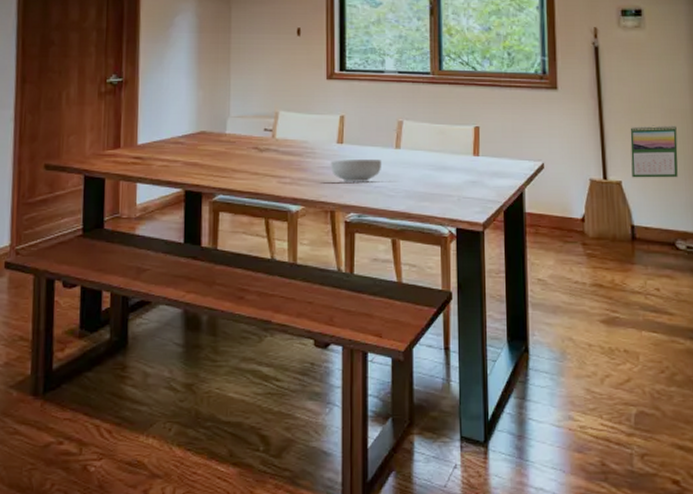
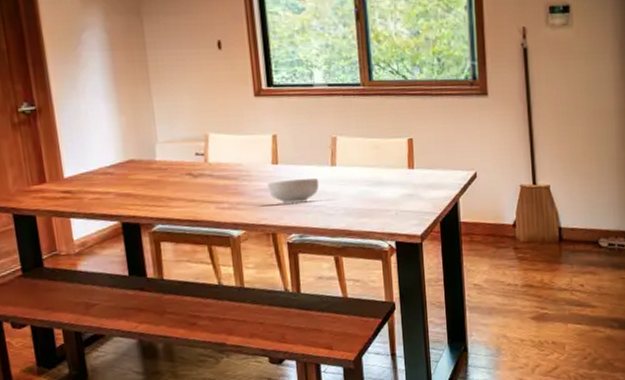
calendar: present [630,125,678,178] -> none [558,126,602,182]

